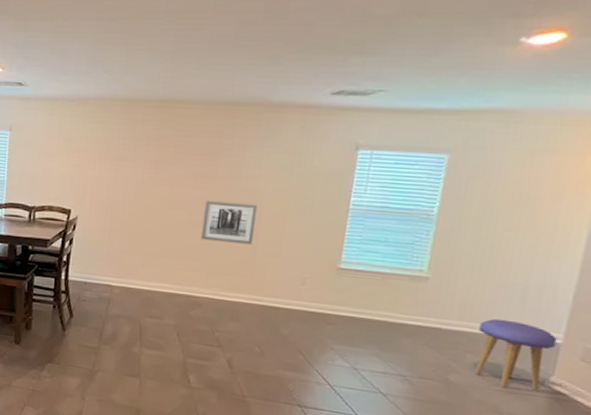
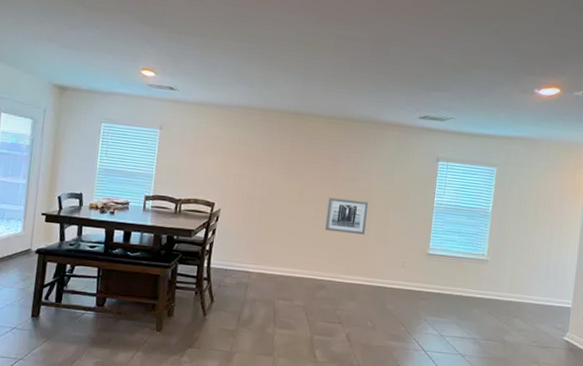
stool: present [474,318,557,391] -> none [520,290,568,344]

